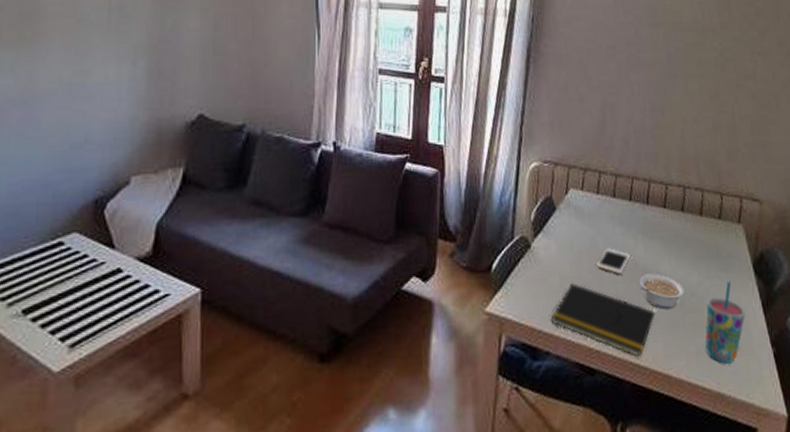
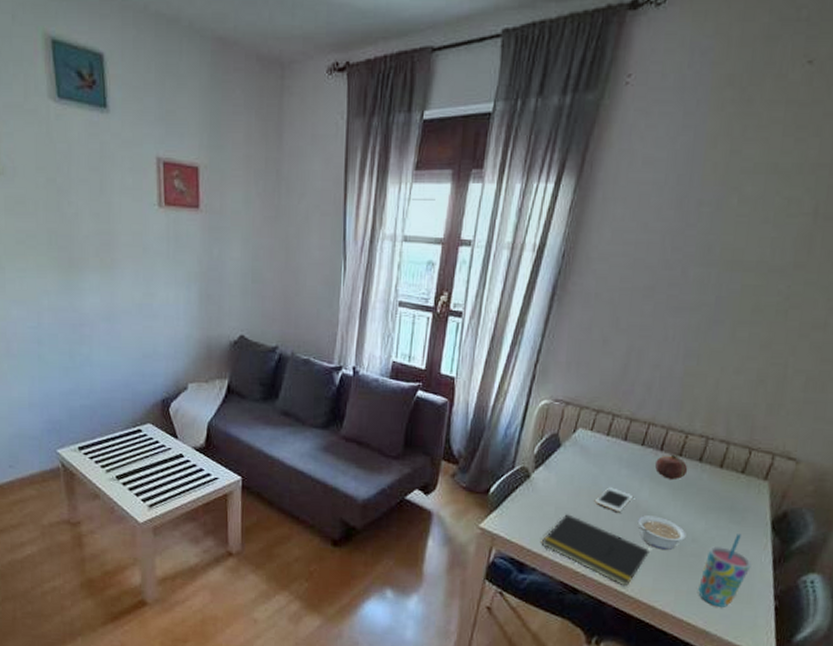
fruit: none [645,206,674,233] -> present [655,454,688,479]

